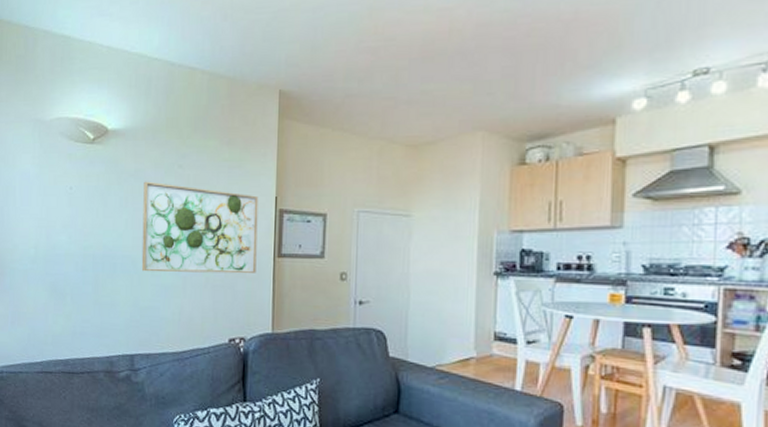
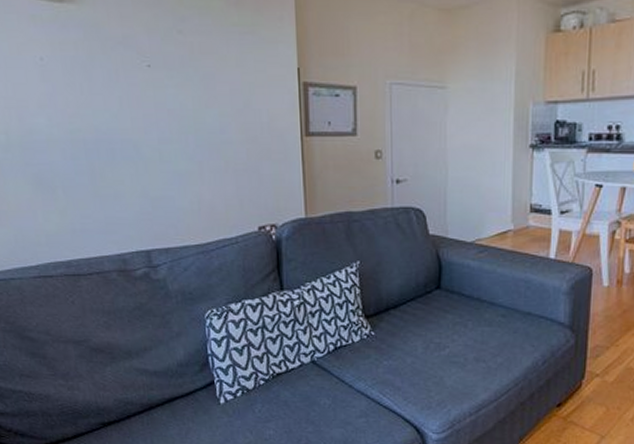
wall art: present [141,181,259,274] -> none [136,50,282,157]

